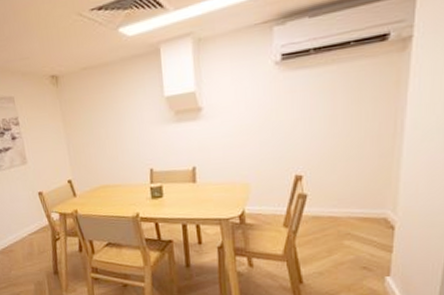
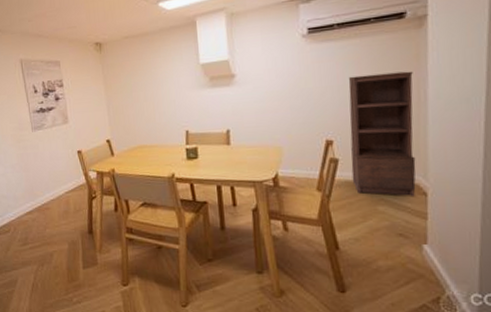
shelving unit: none [319,99,391,231] -> present [348,71,416,197]

